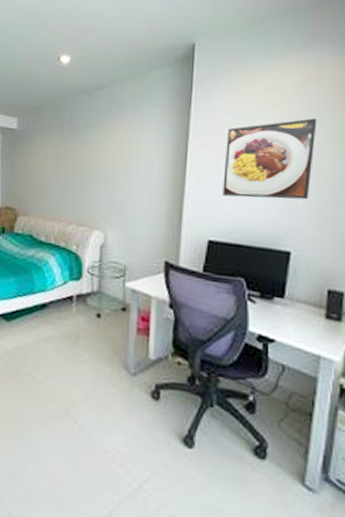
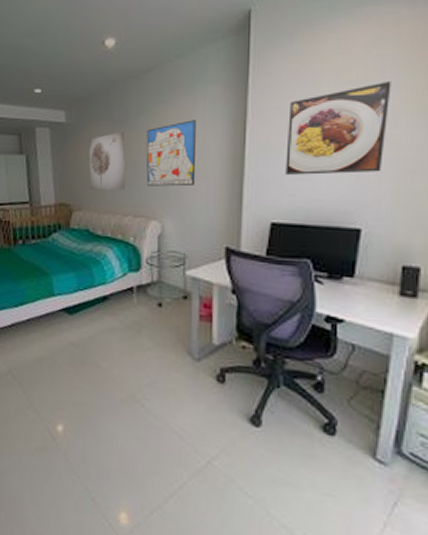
wall art: none [36,142,74,199] -> present [88,131,126,190]
wall art: none [91,137,142,199] -> present [146,120,196,187]

